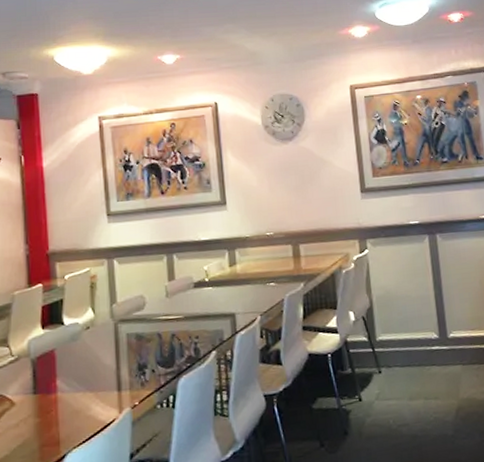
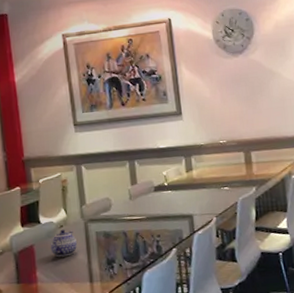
teapot: none [74,331,104,363] -> present [50,229,77,258]

